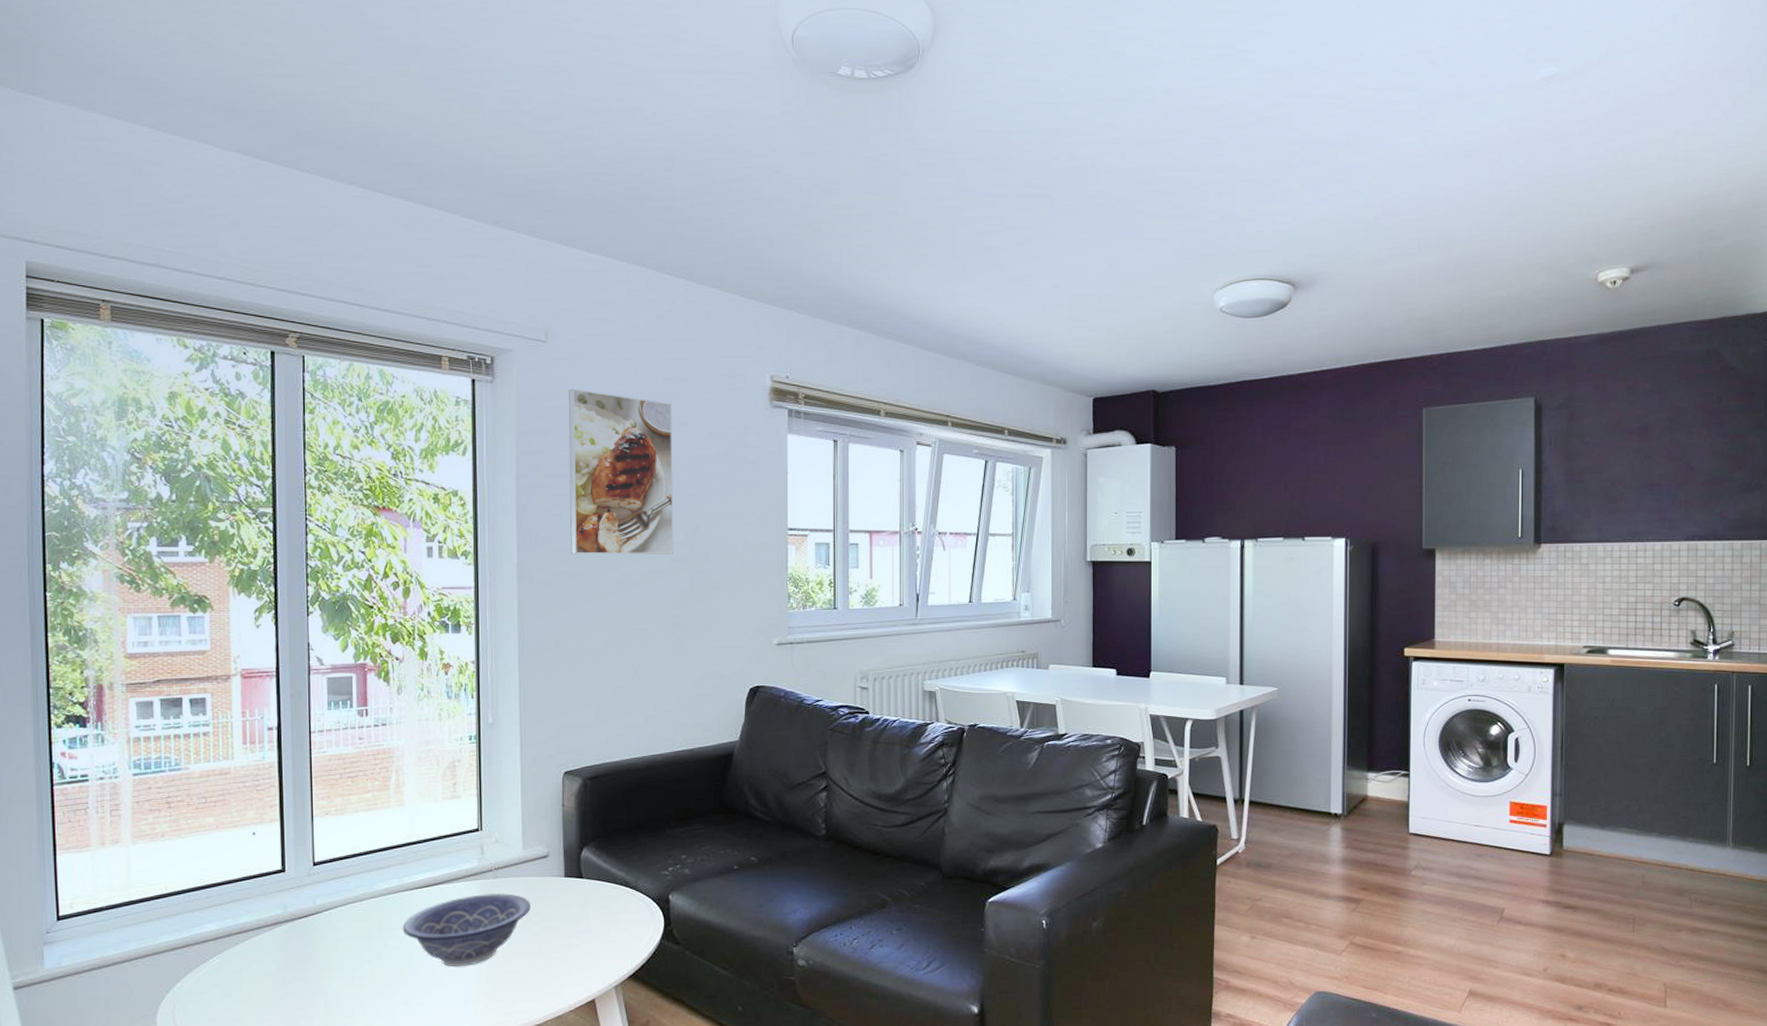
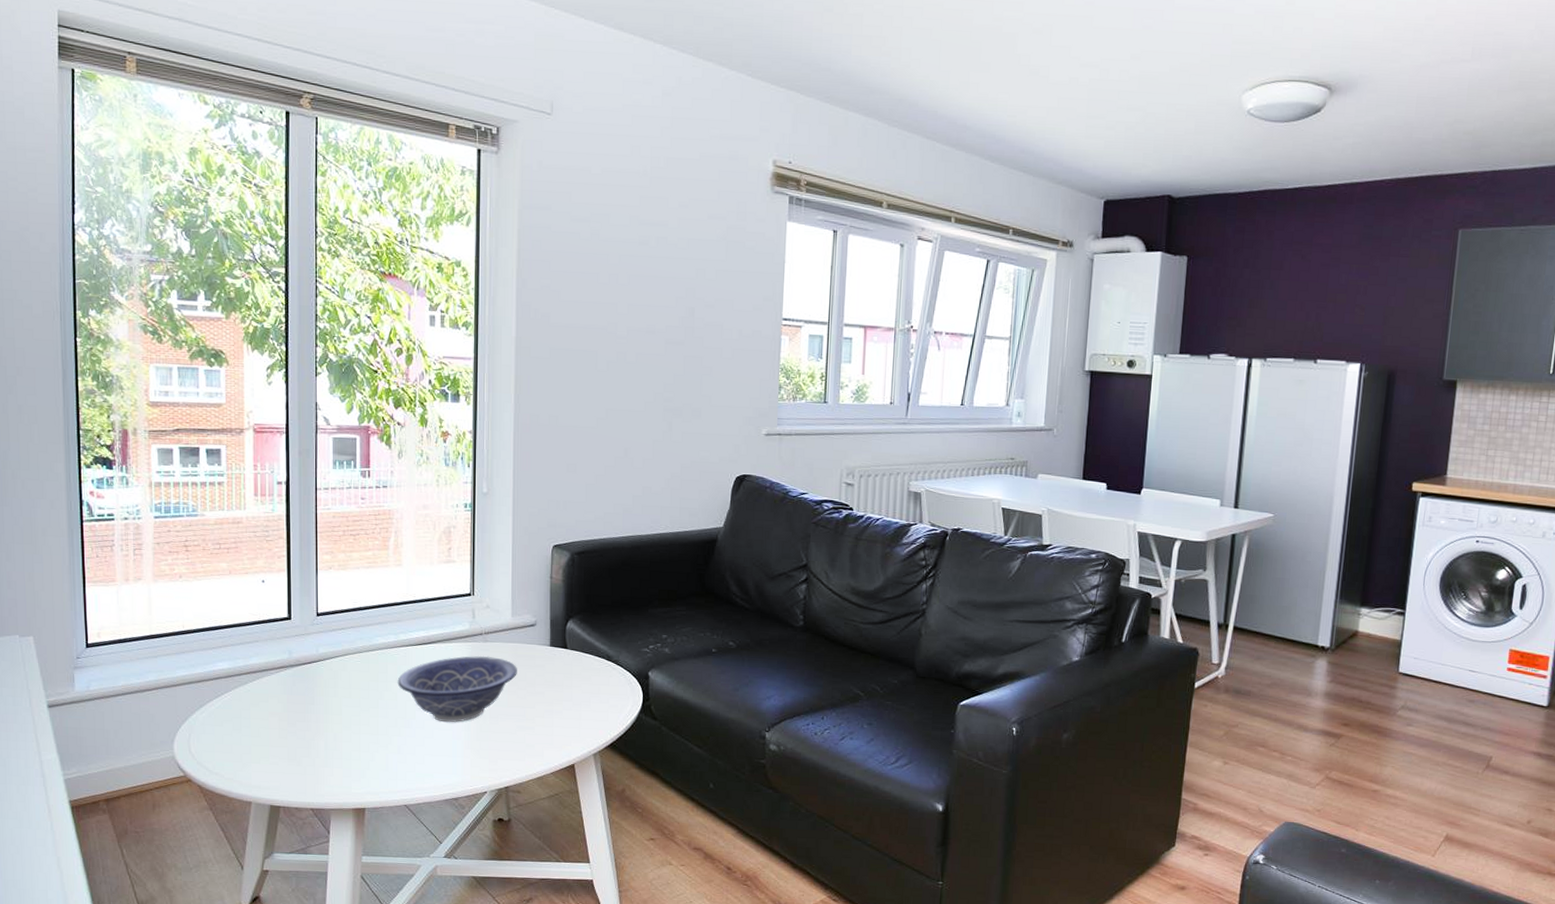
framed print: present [568,388,674,555] -> none [568,163,673,337]

